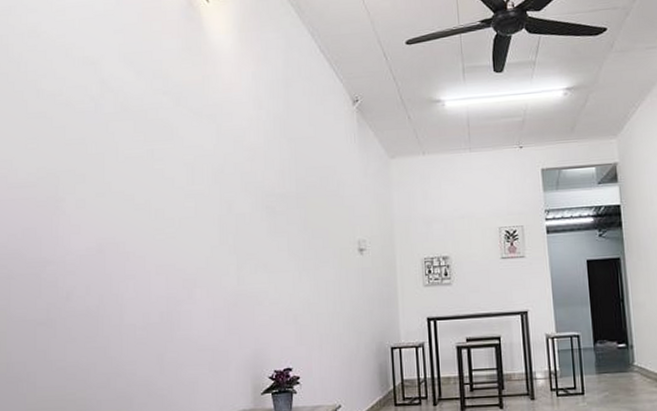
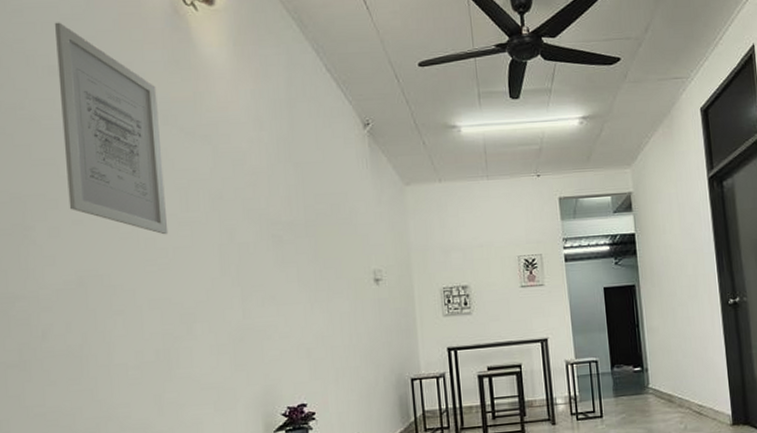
wall art: none [89,18,176,206] -> present [54,22,169,235]

